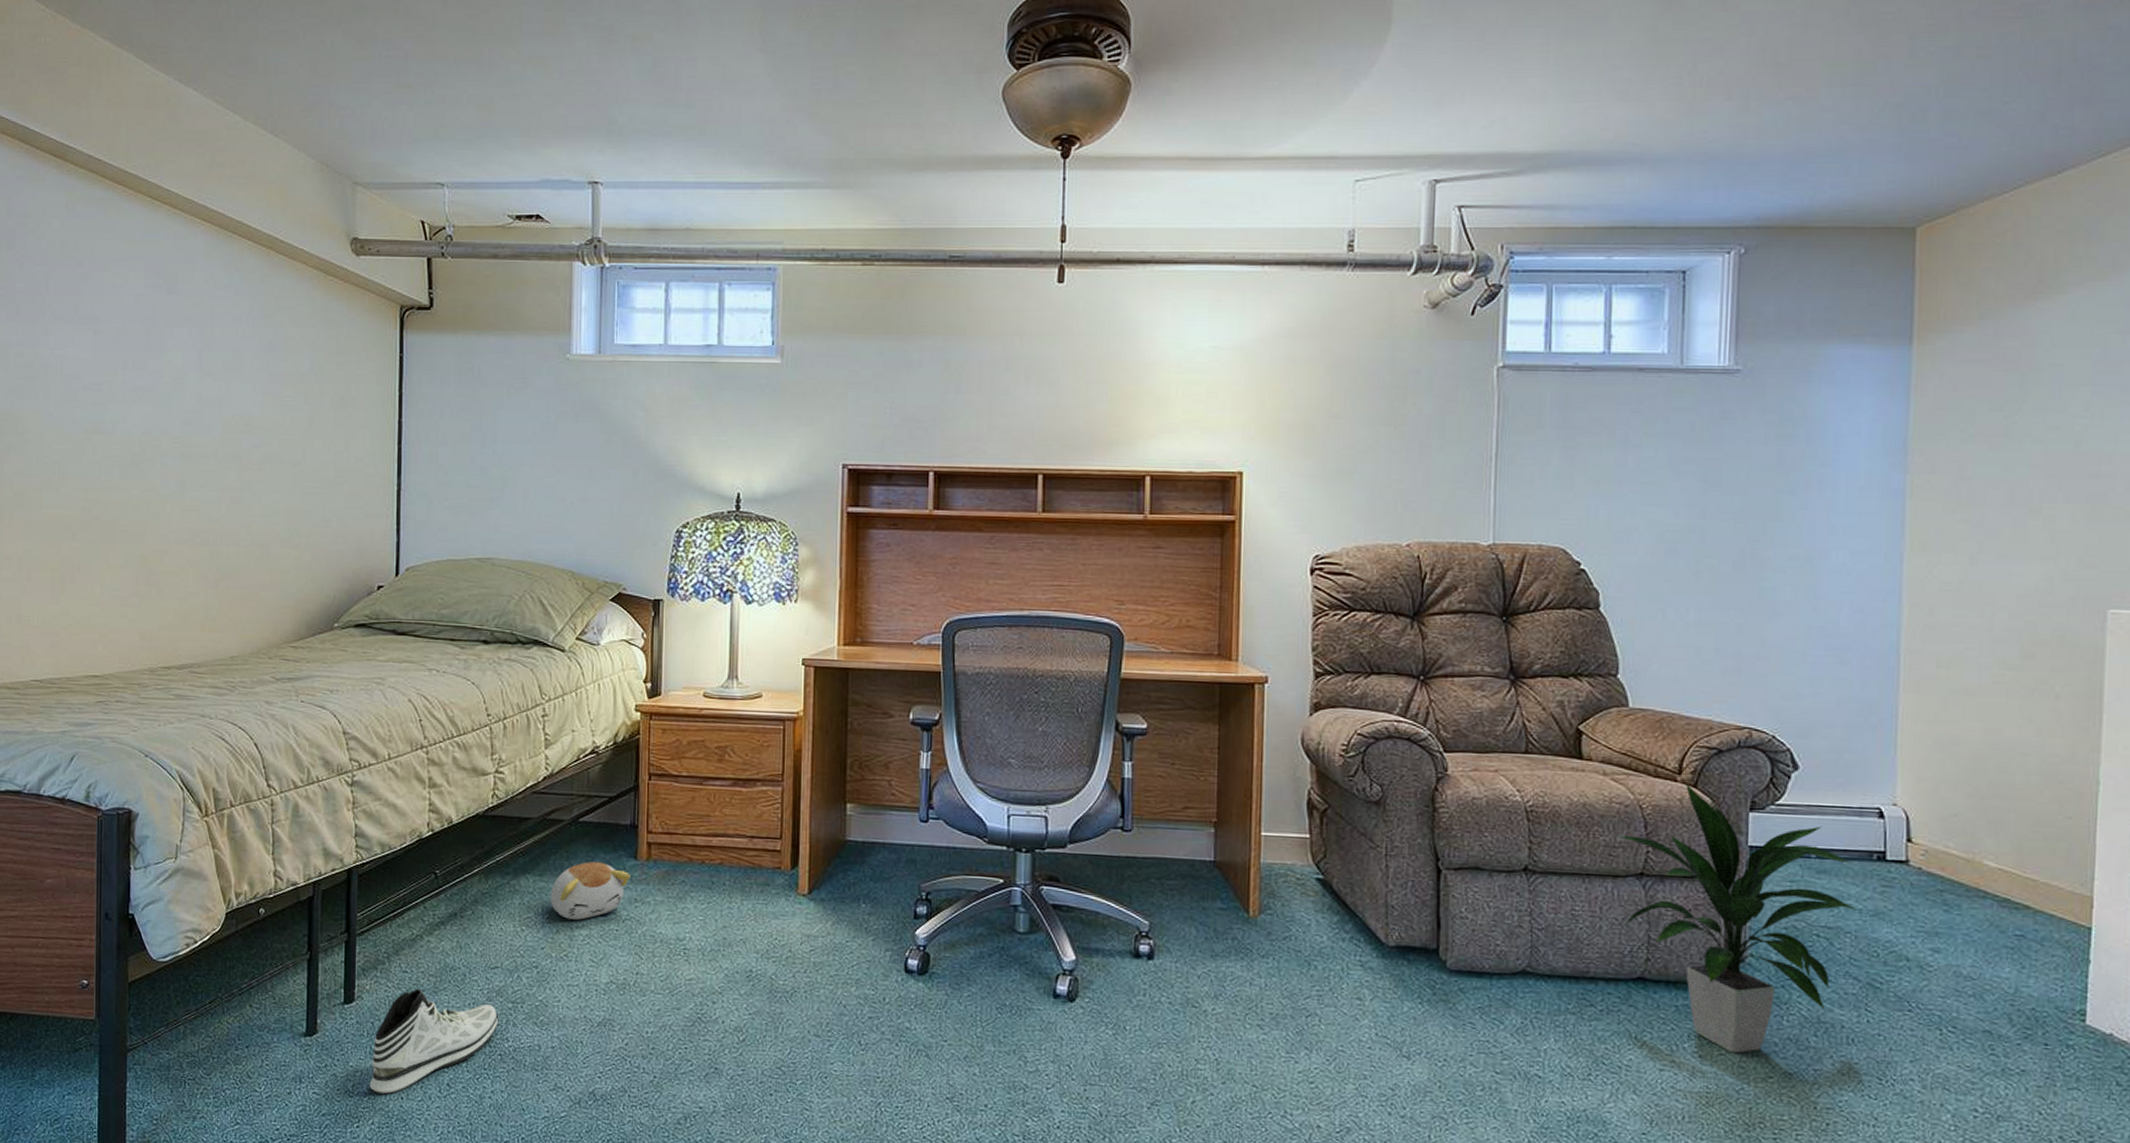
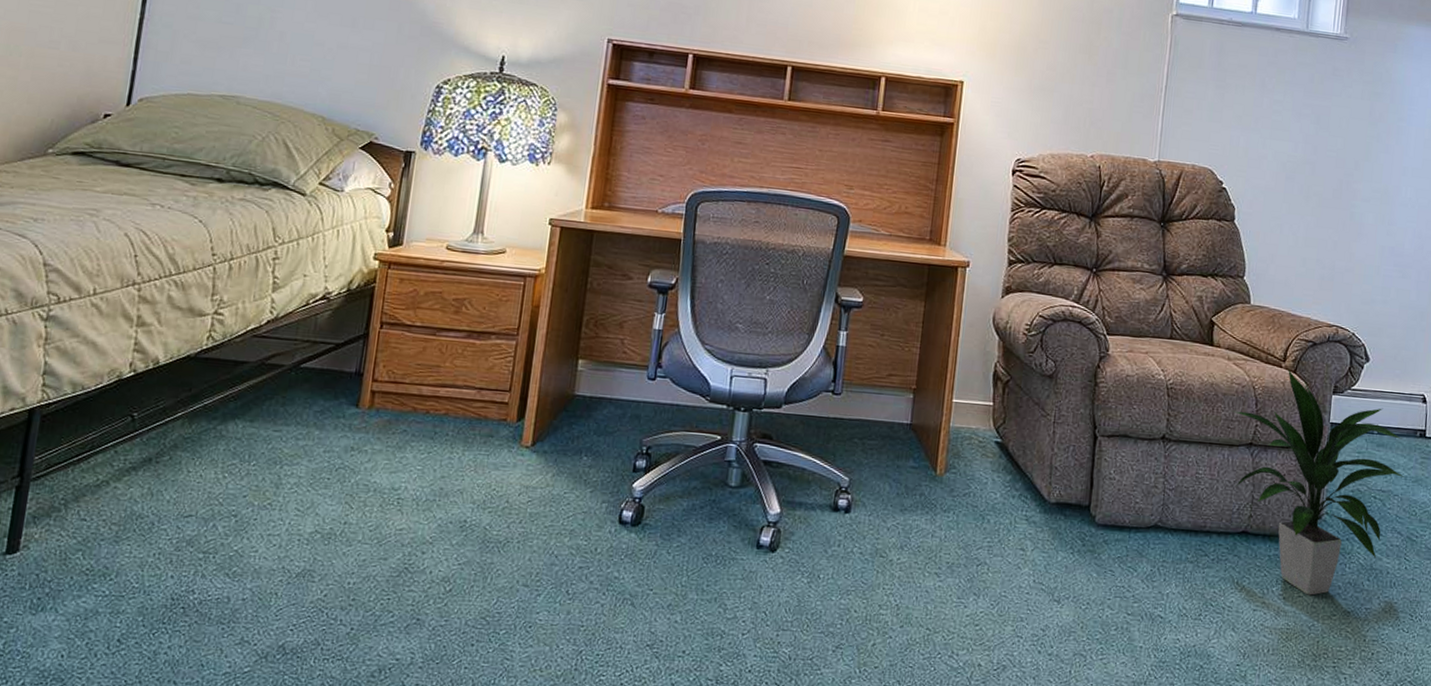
sneaker: present [369,988,499,1095] -> none [24,537,187,653]
plush toy: present [550,861,630,920] -> none [259,408,350,468]

